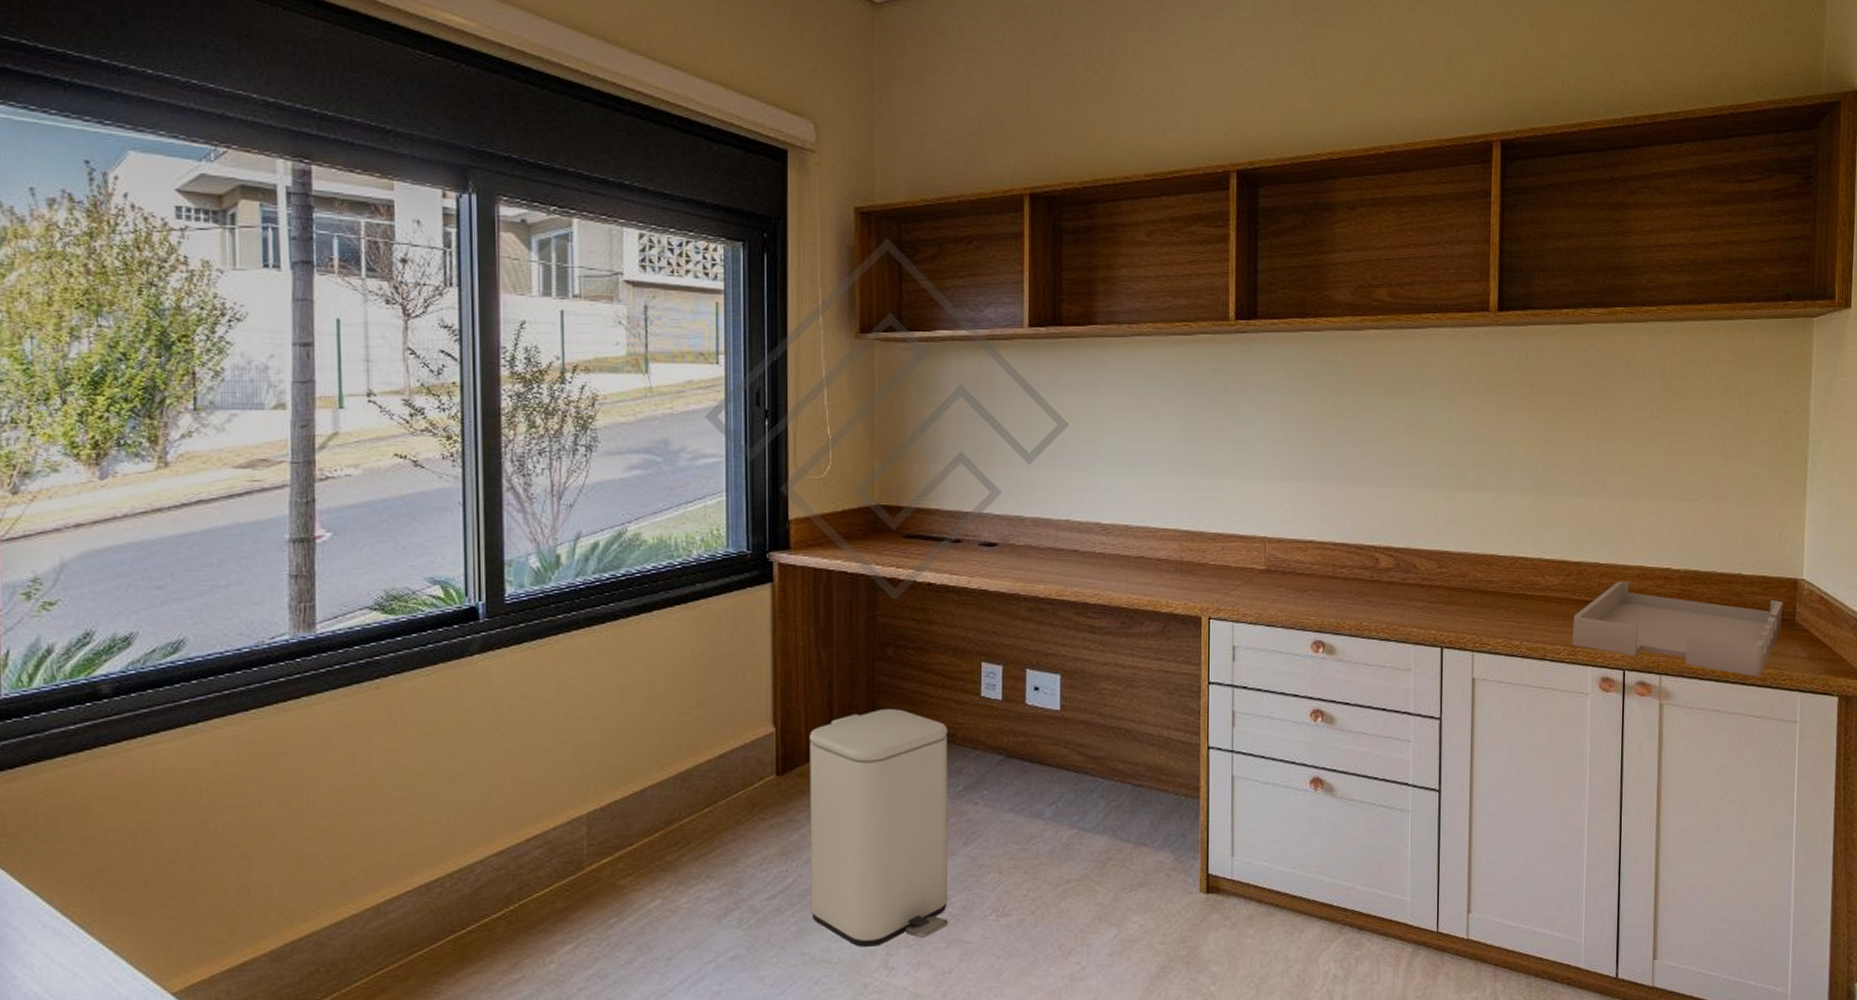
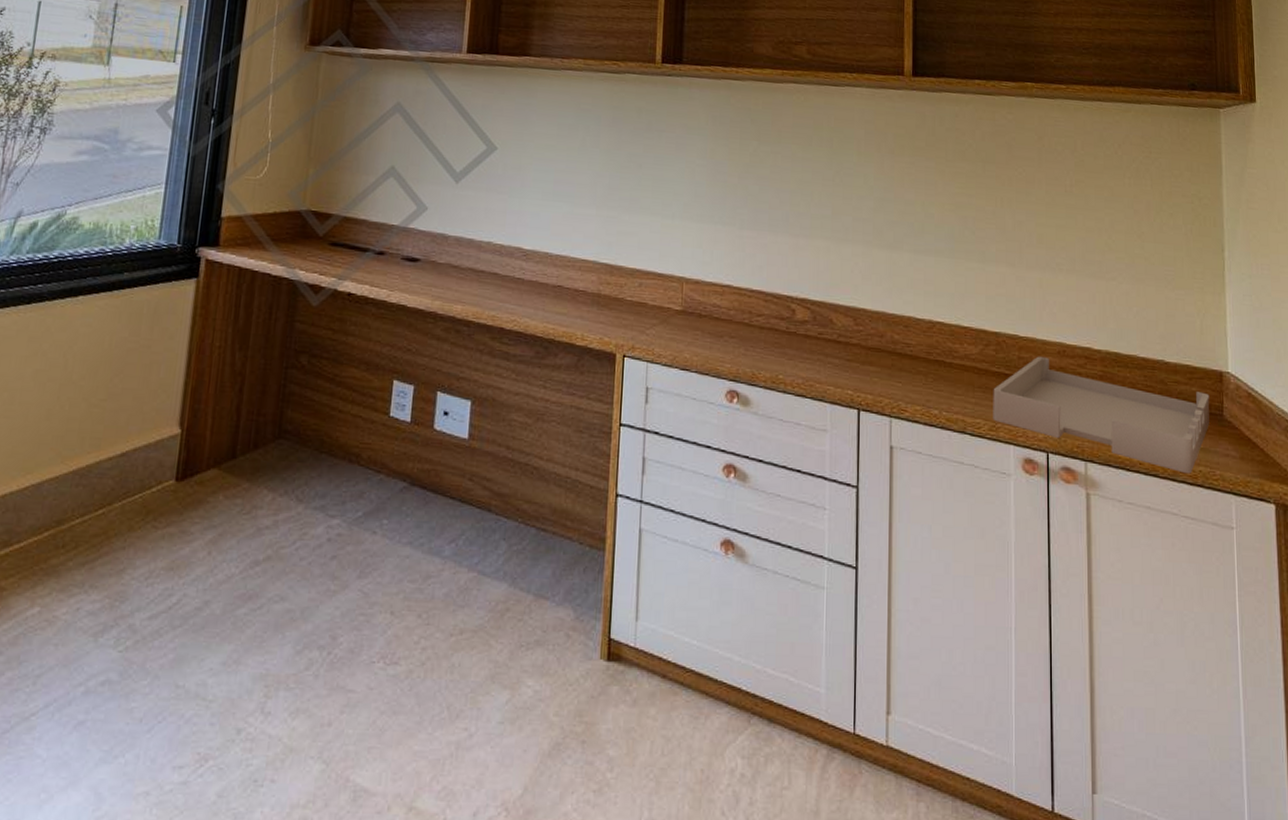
pedal bin: present [809,708,949,947] -> none [191,419,353,686]

